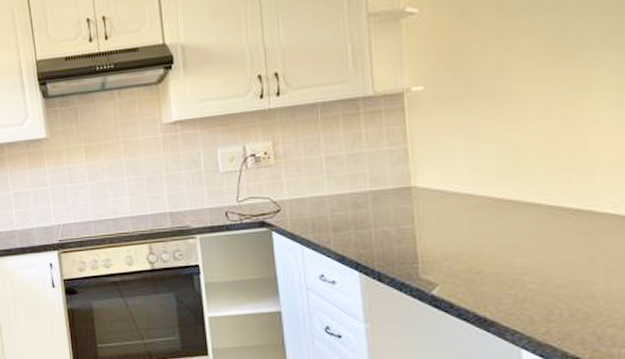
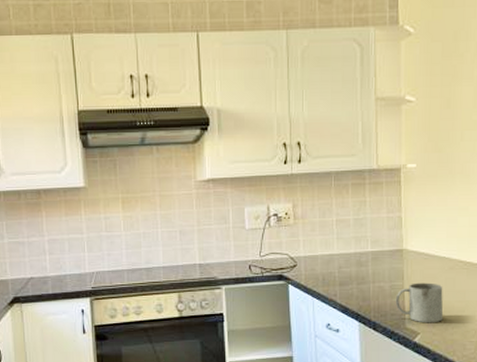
mug: none [404,224,469,273] -> present [395,282,444,323]

